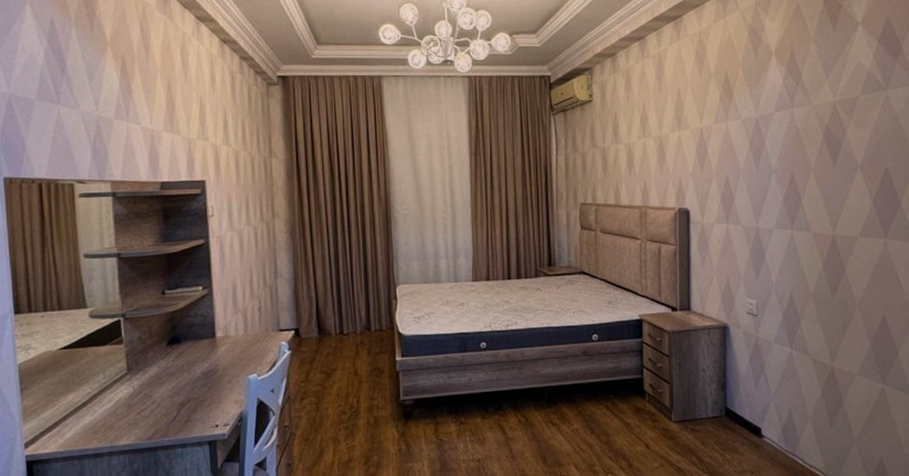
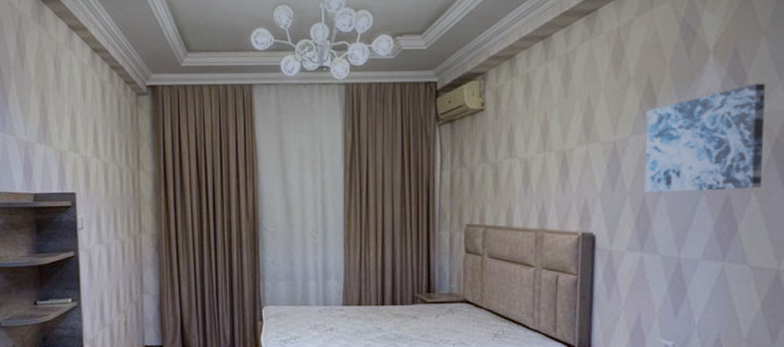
wall art: none [725,80,818,173] -> present [644,83,766,194]

